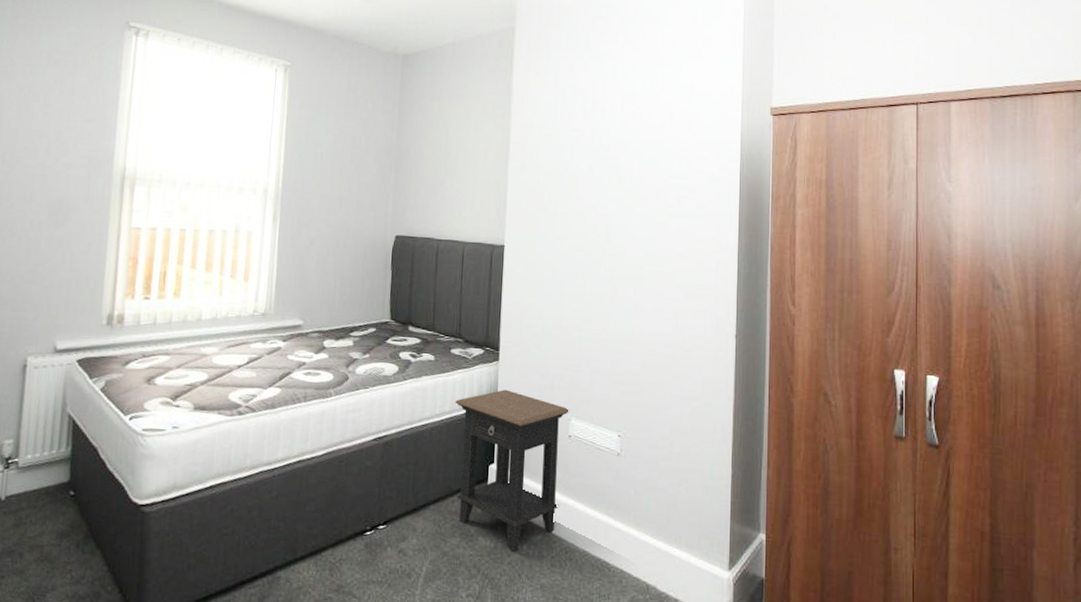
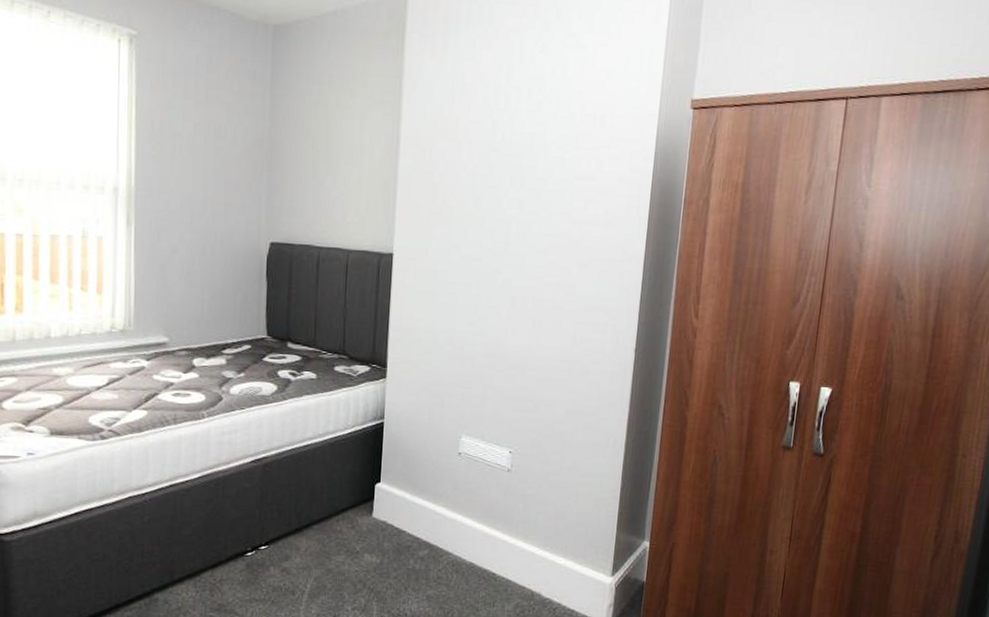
side table: present [455,389,571,552] -> none [339,408,461,566]

